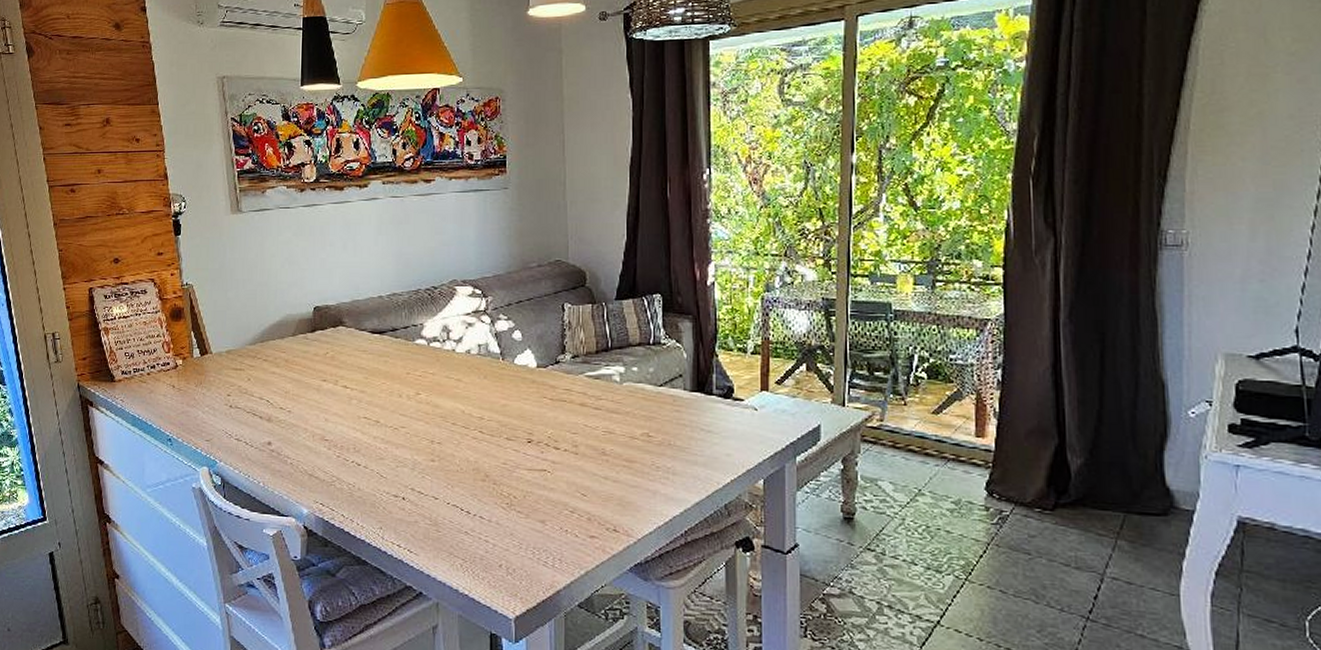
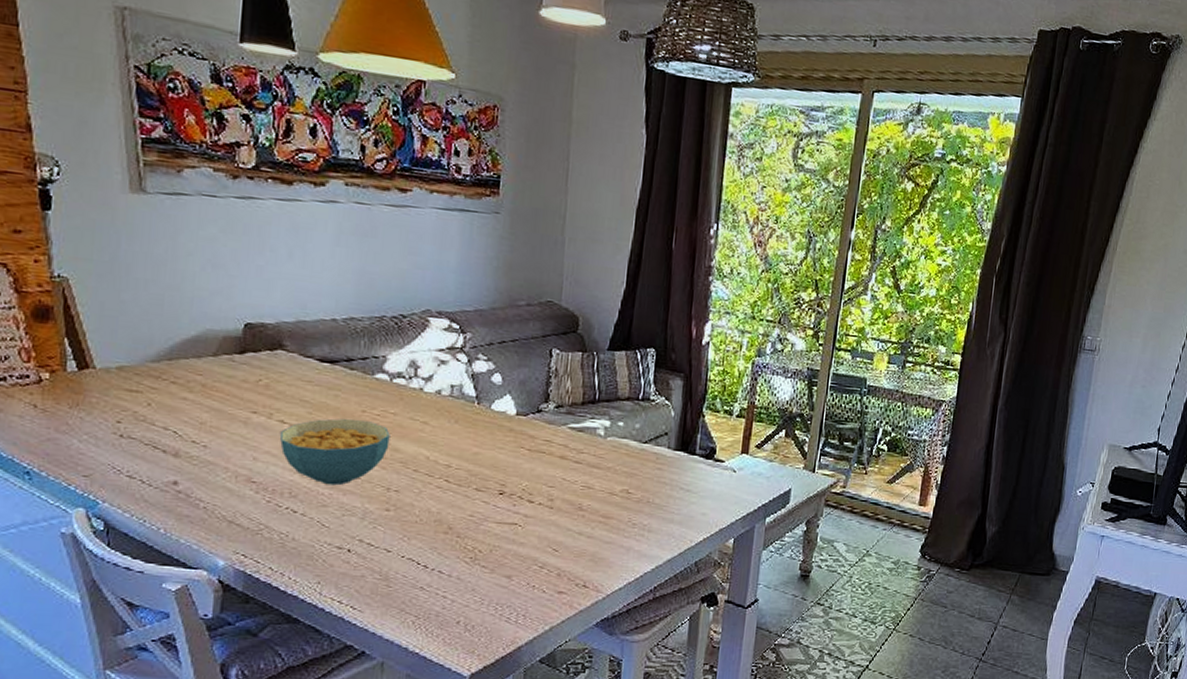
cereal bowl: none [344,381,431,440] -> present [279,418,390,486]

